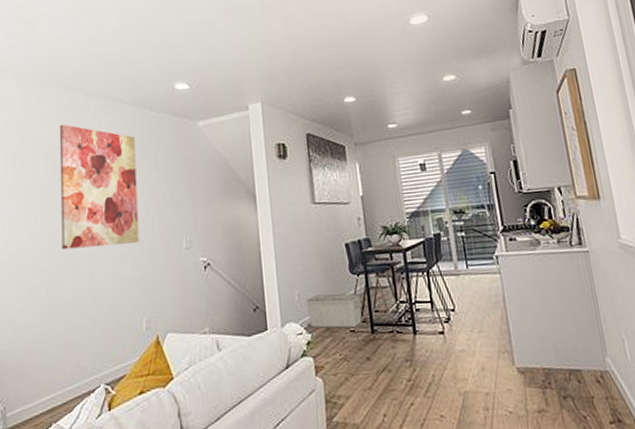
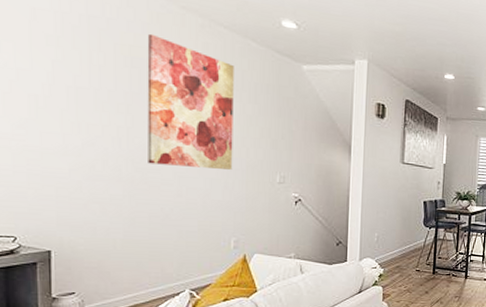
storage bin: present [306,293,363,328] -> none [383,239,429,268]

